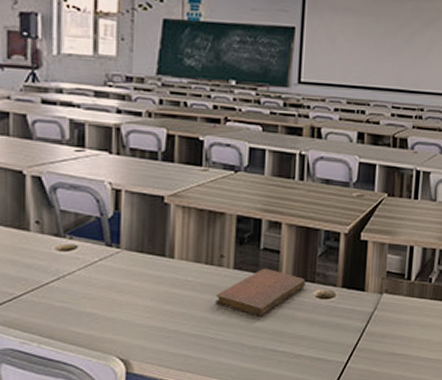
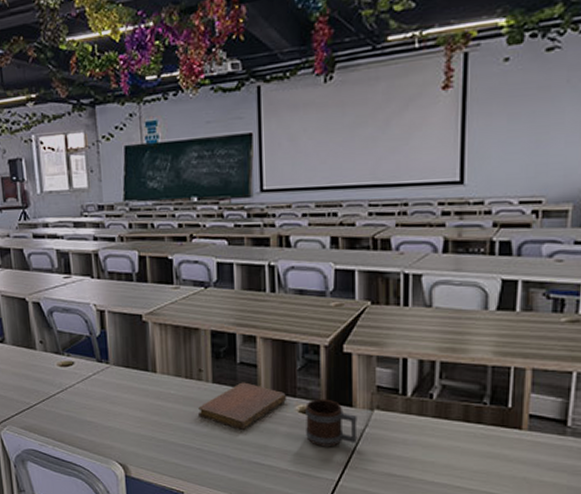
mug: none [321,284,368,331] -> present [305,399,358,447]

